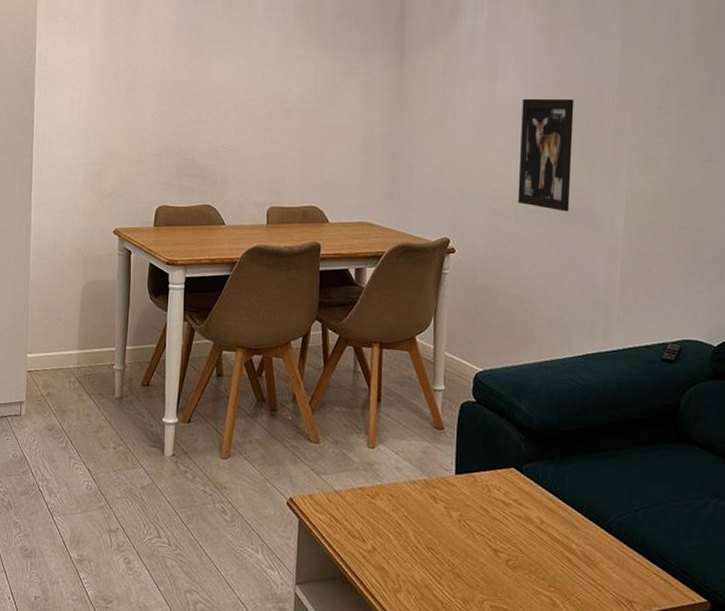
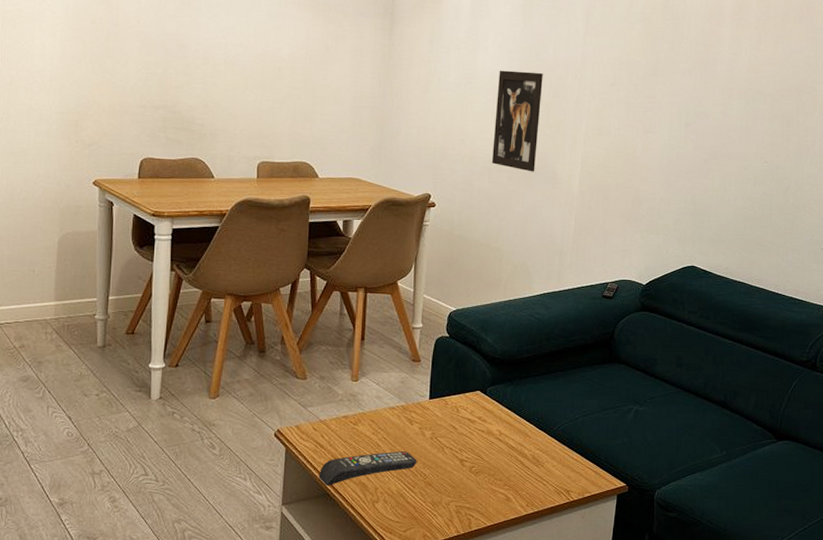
remote control: none [334,533,444,568] -> present [318,452,417,486]

